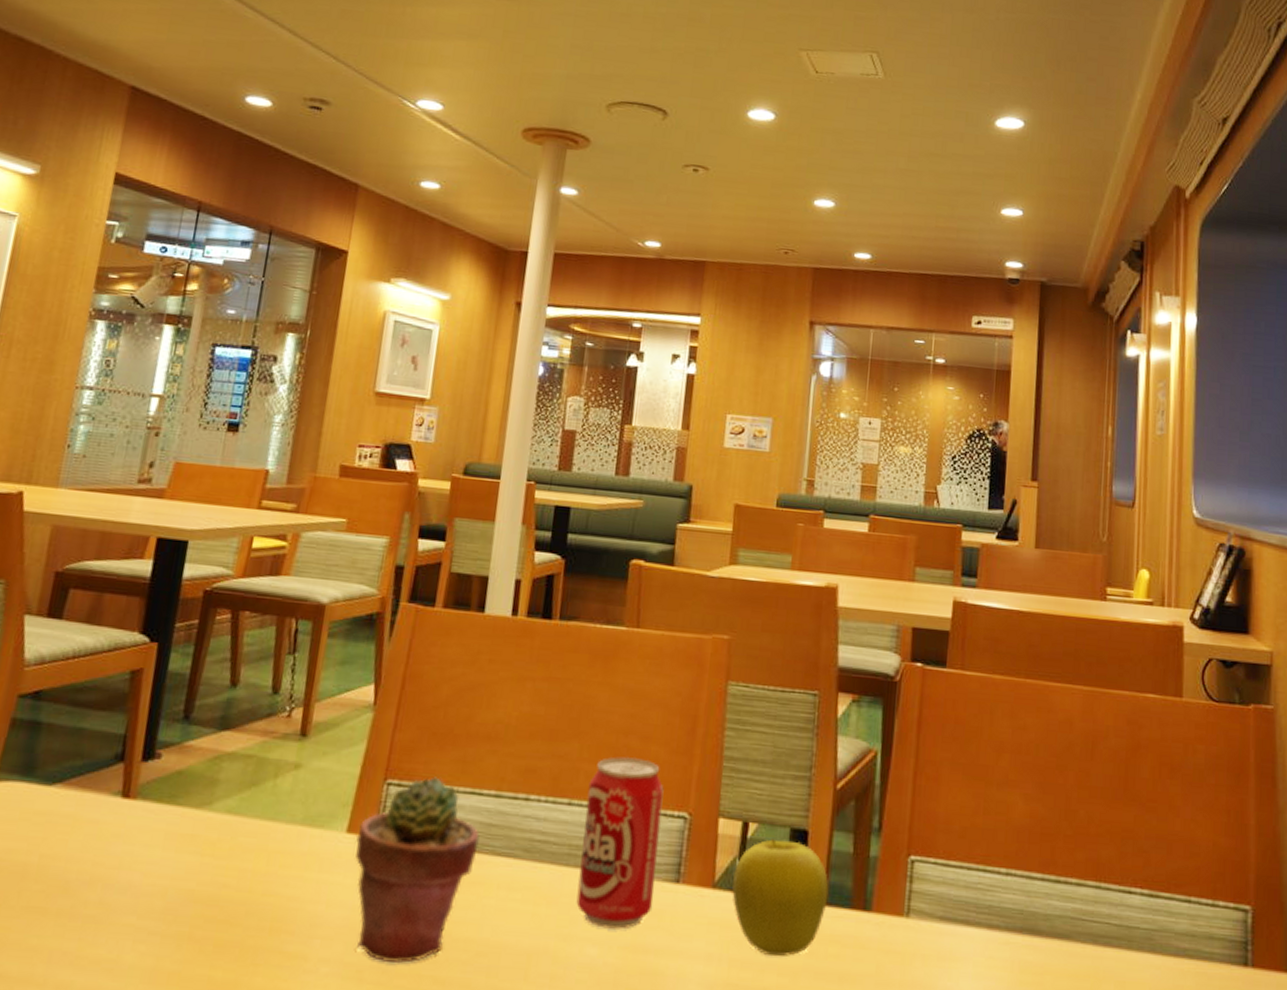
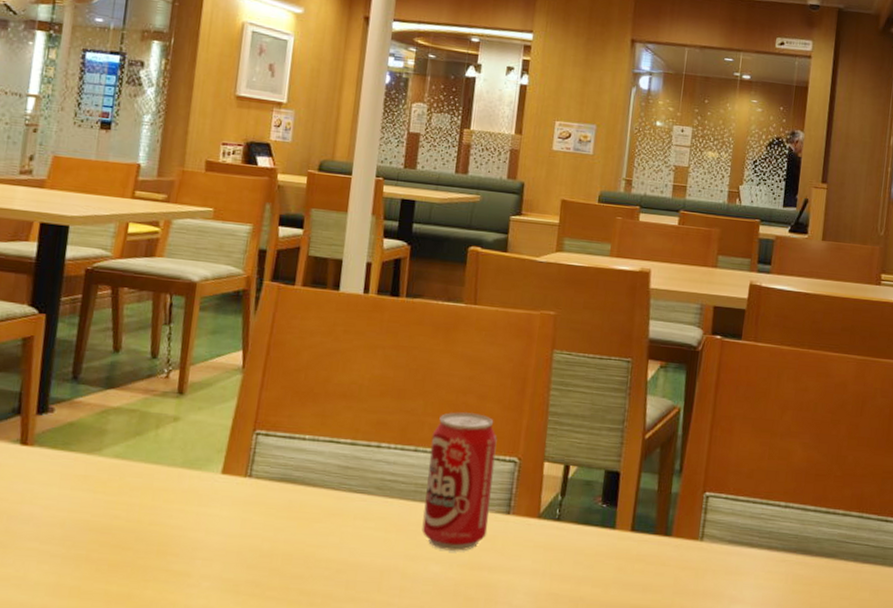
potted succulent: present [355,776,480,963] -> none [230,428,338,578]
fruit: present [732,837,829,957] -> none [554,478,637,573]

